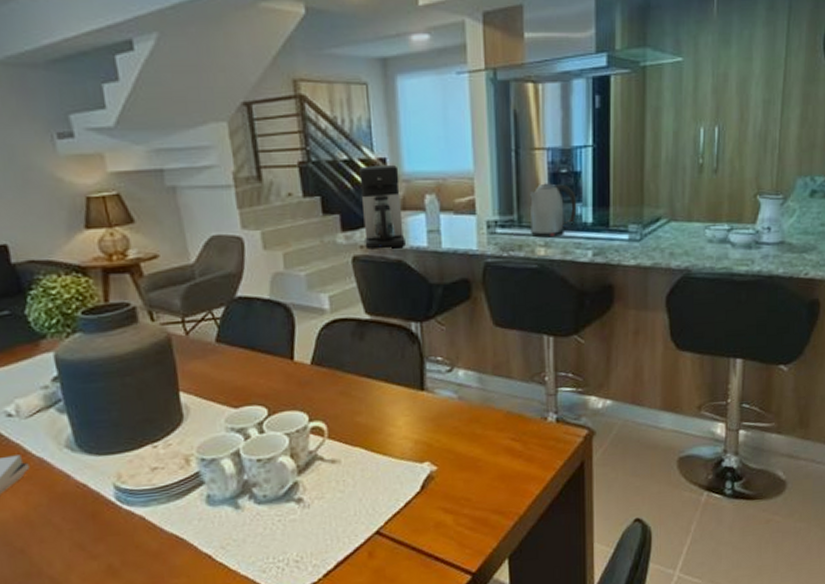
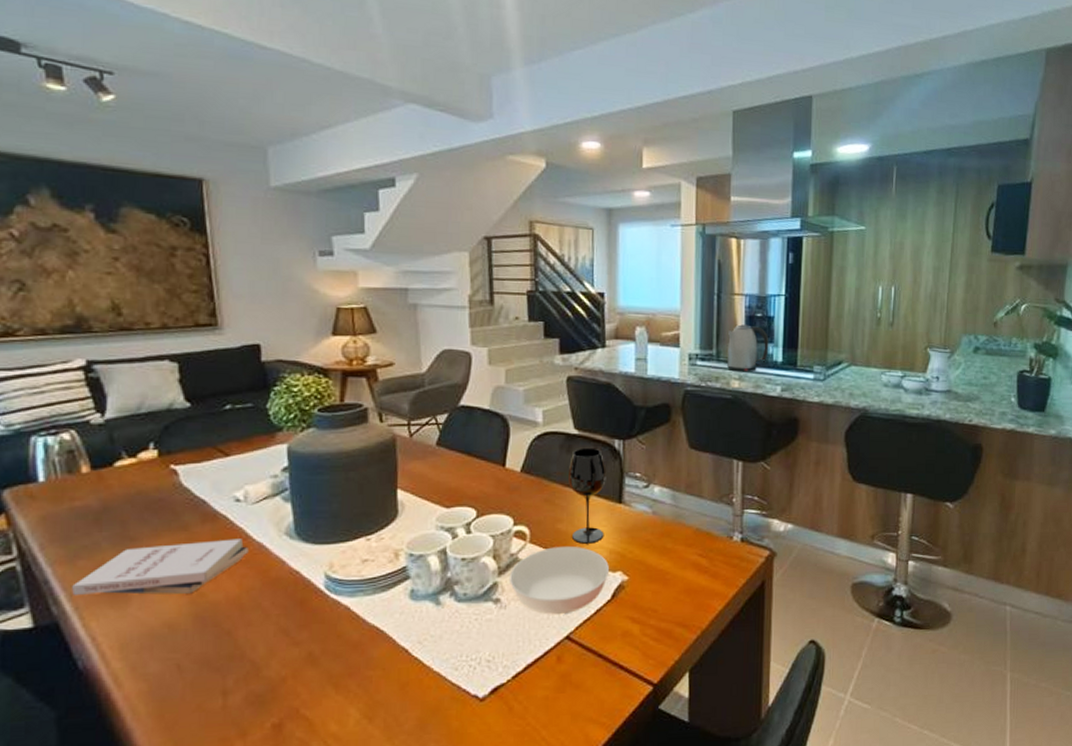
bowl: none [309,439,416,512] -> present [509,547,609,615]
coffee maker: present [359,164,406,250] -> none [579,298,615,372]
wine glass: none [363,332,408,436] -> present [569,447,606,544]

